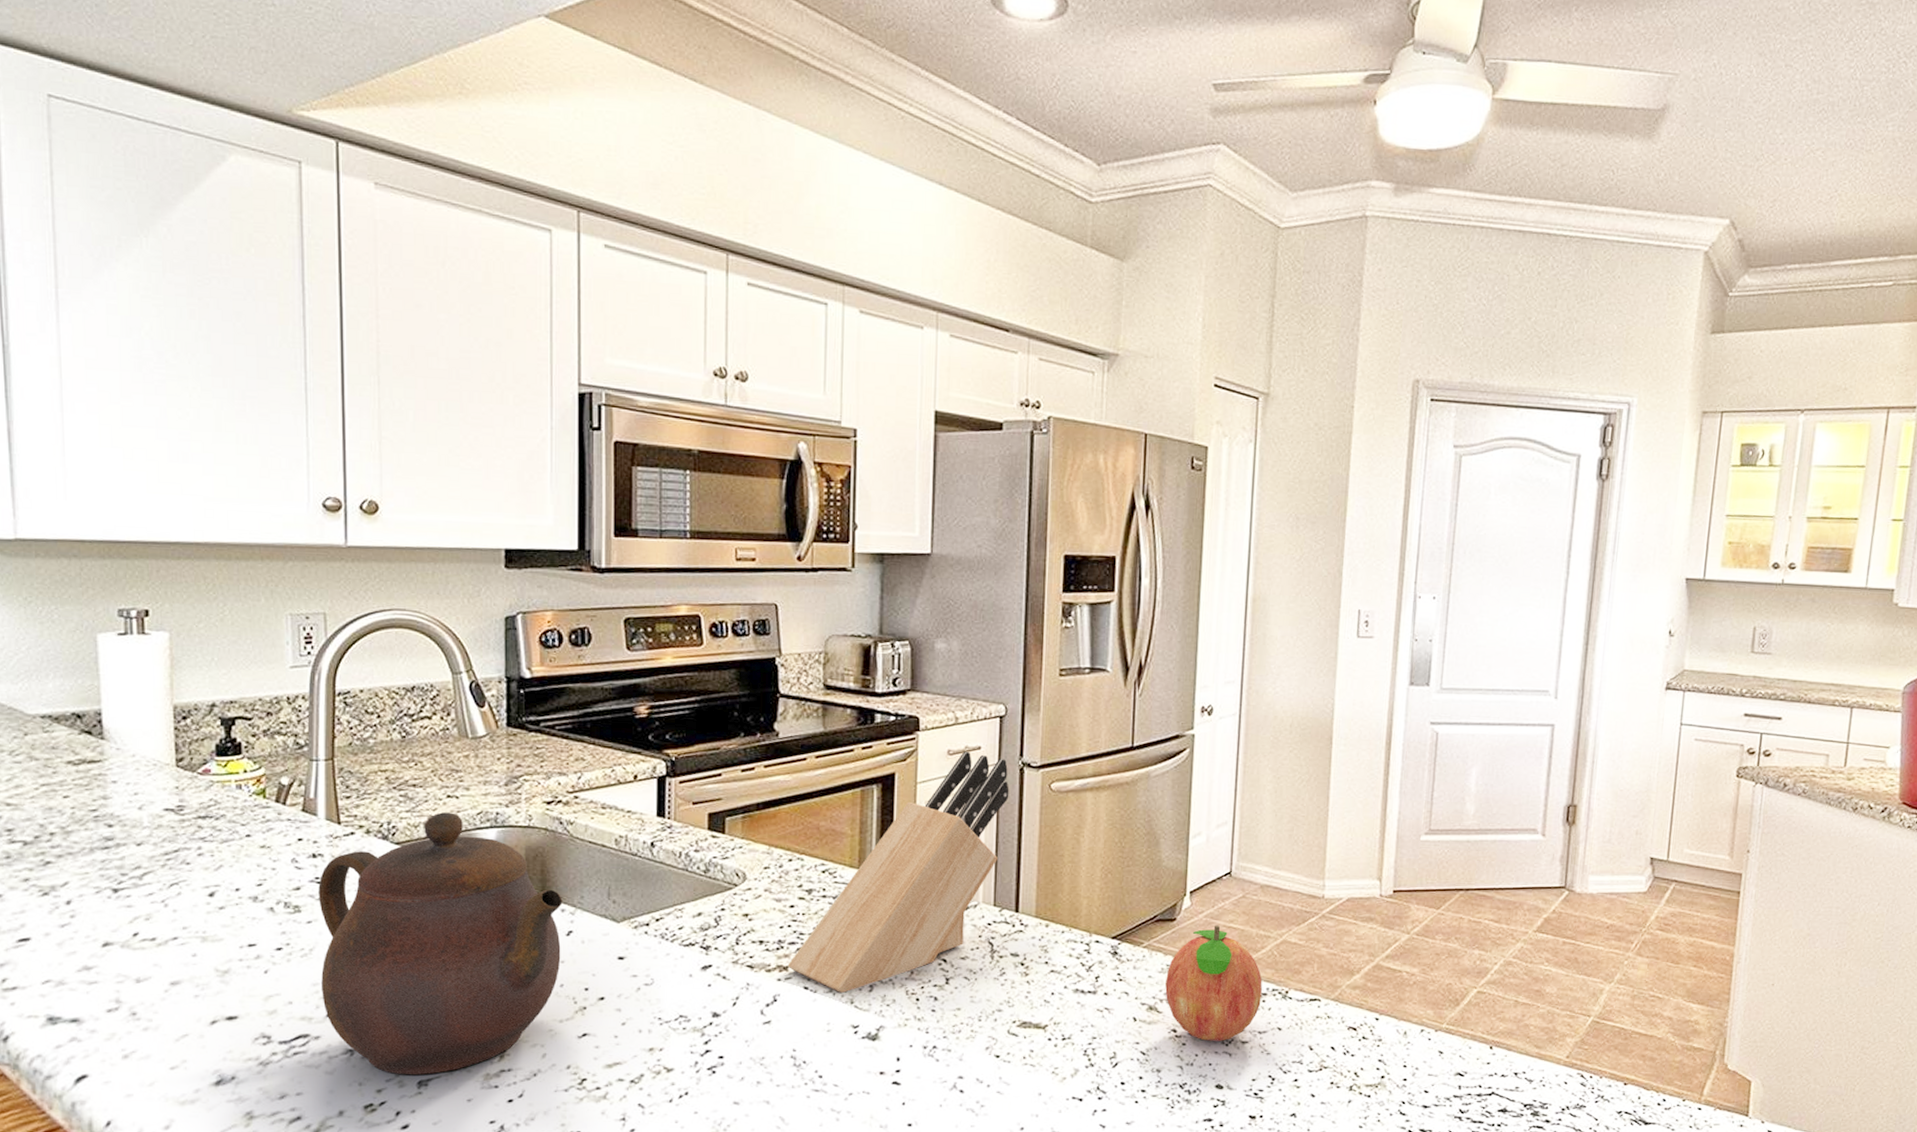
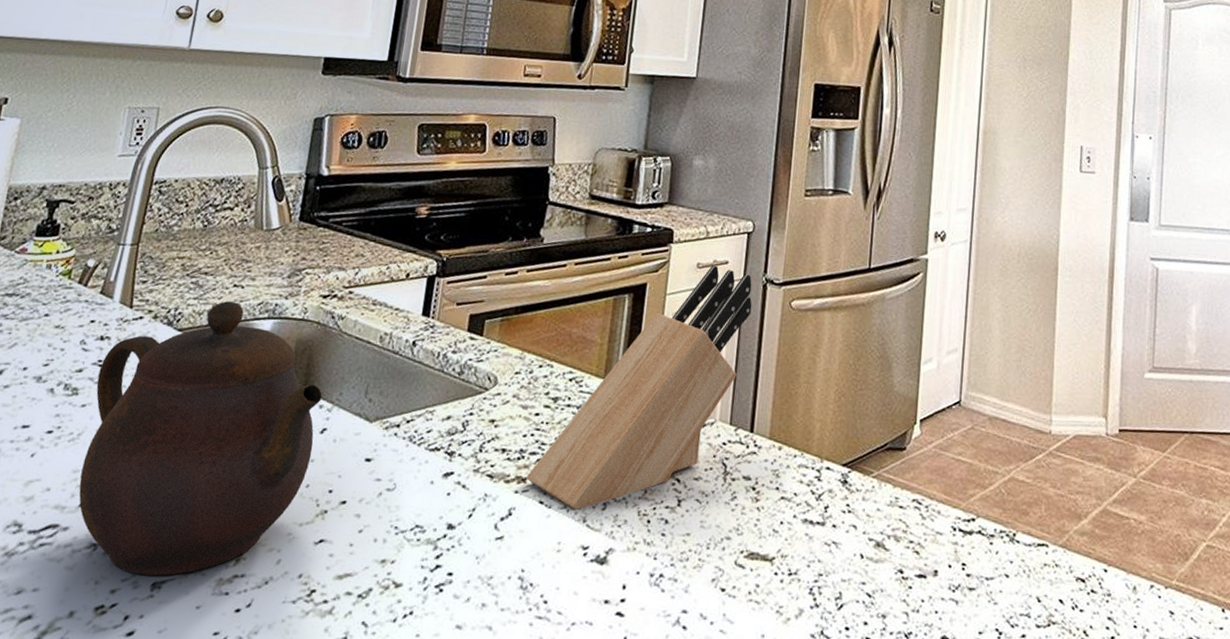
fruit: present [1165,925,1263,1041] -> none [893,457,990,586]

